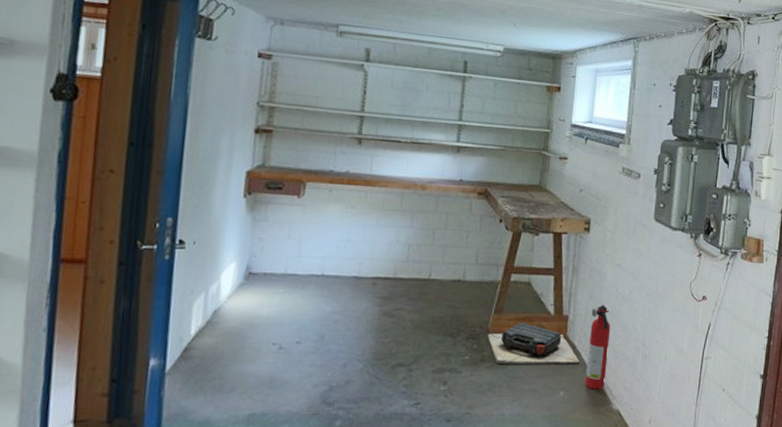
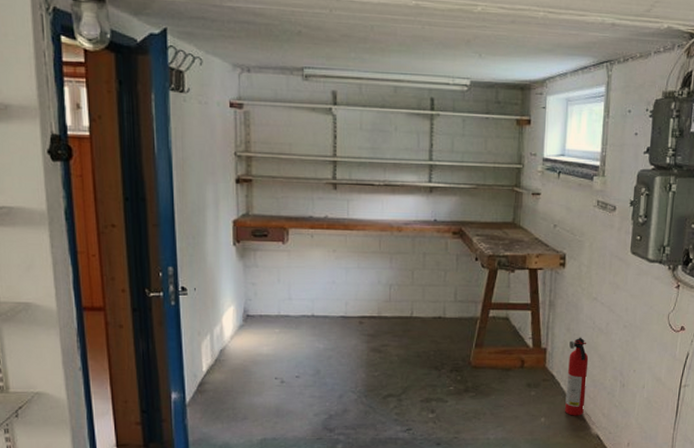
toolbox: present [488,323,580,364] -> none [470,355,559,393]

